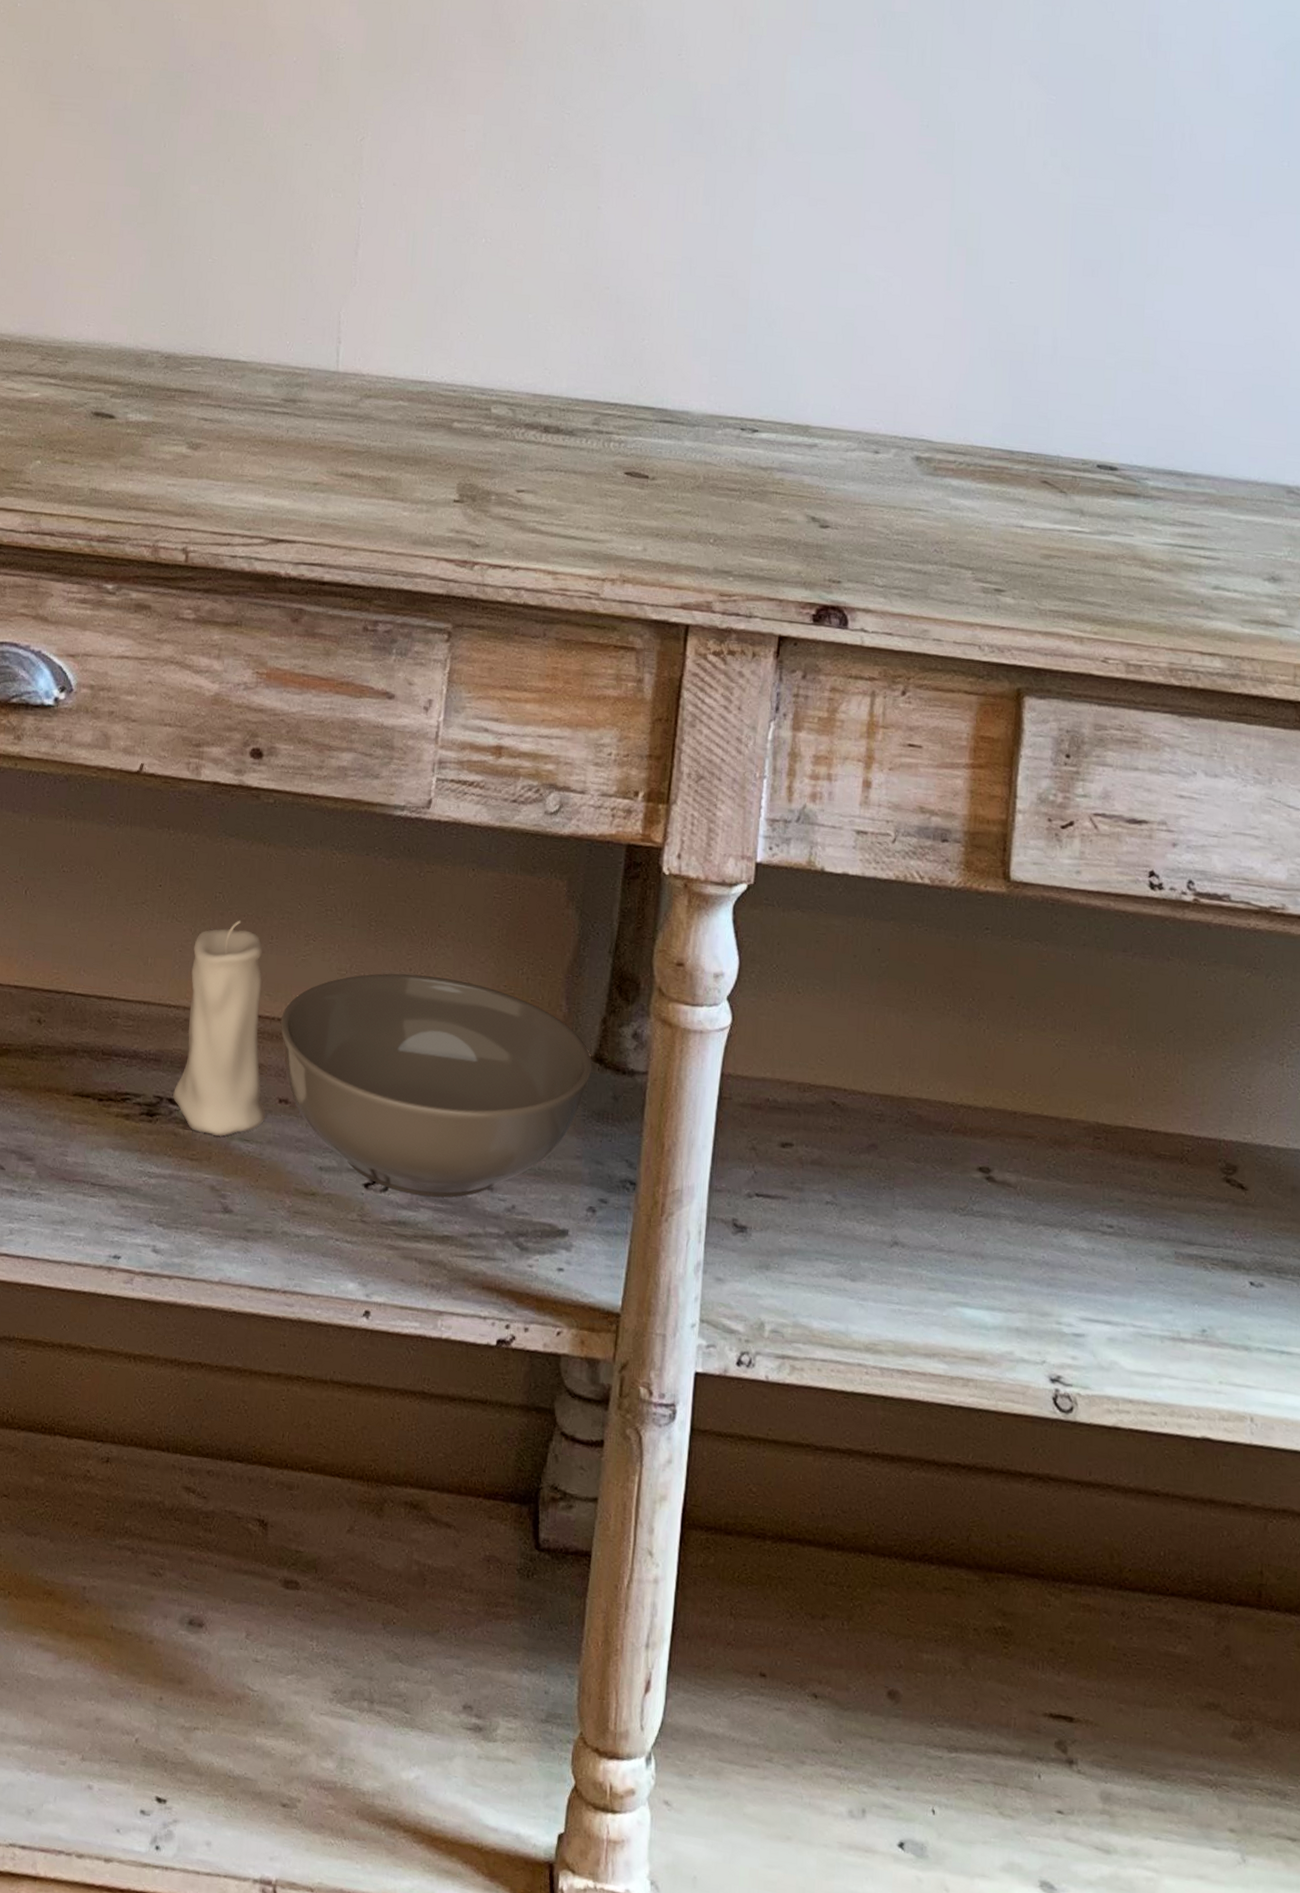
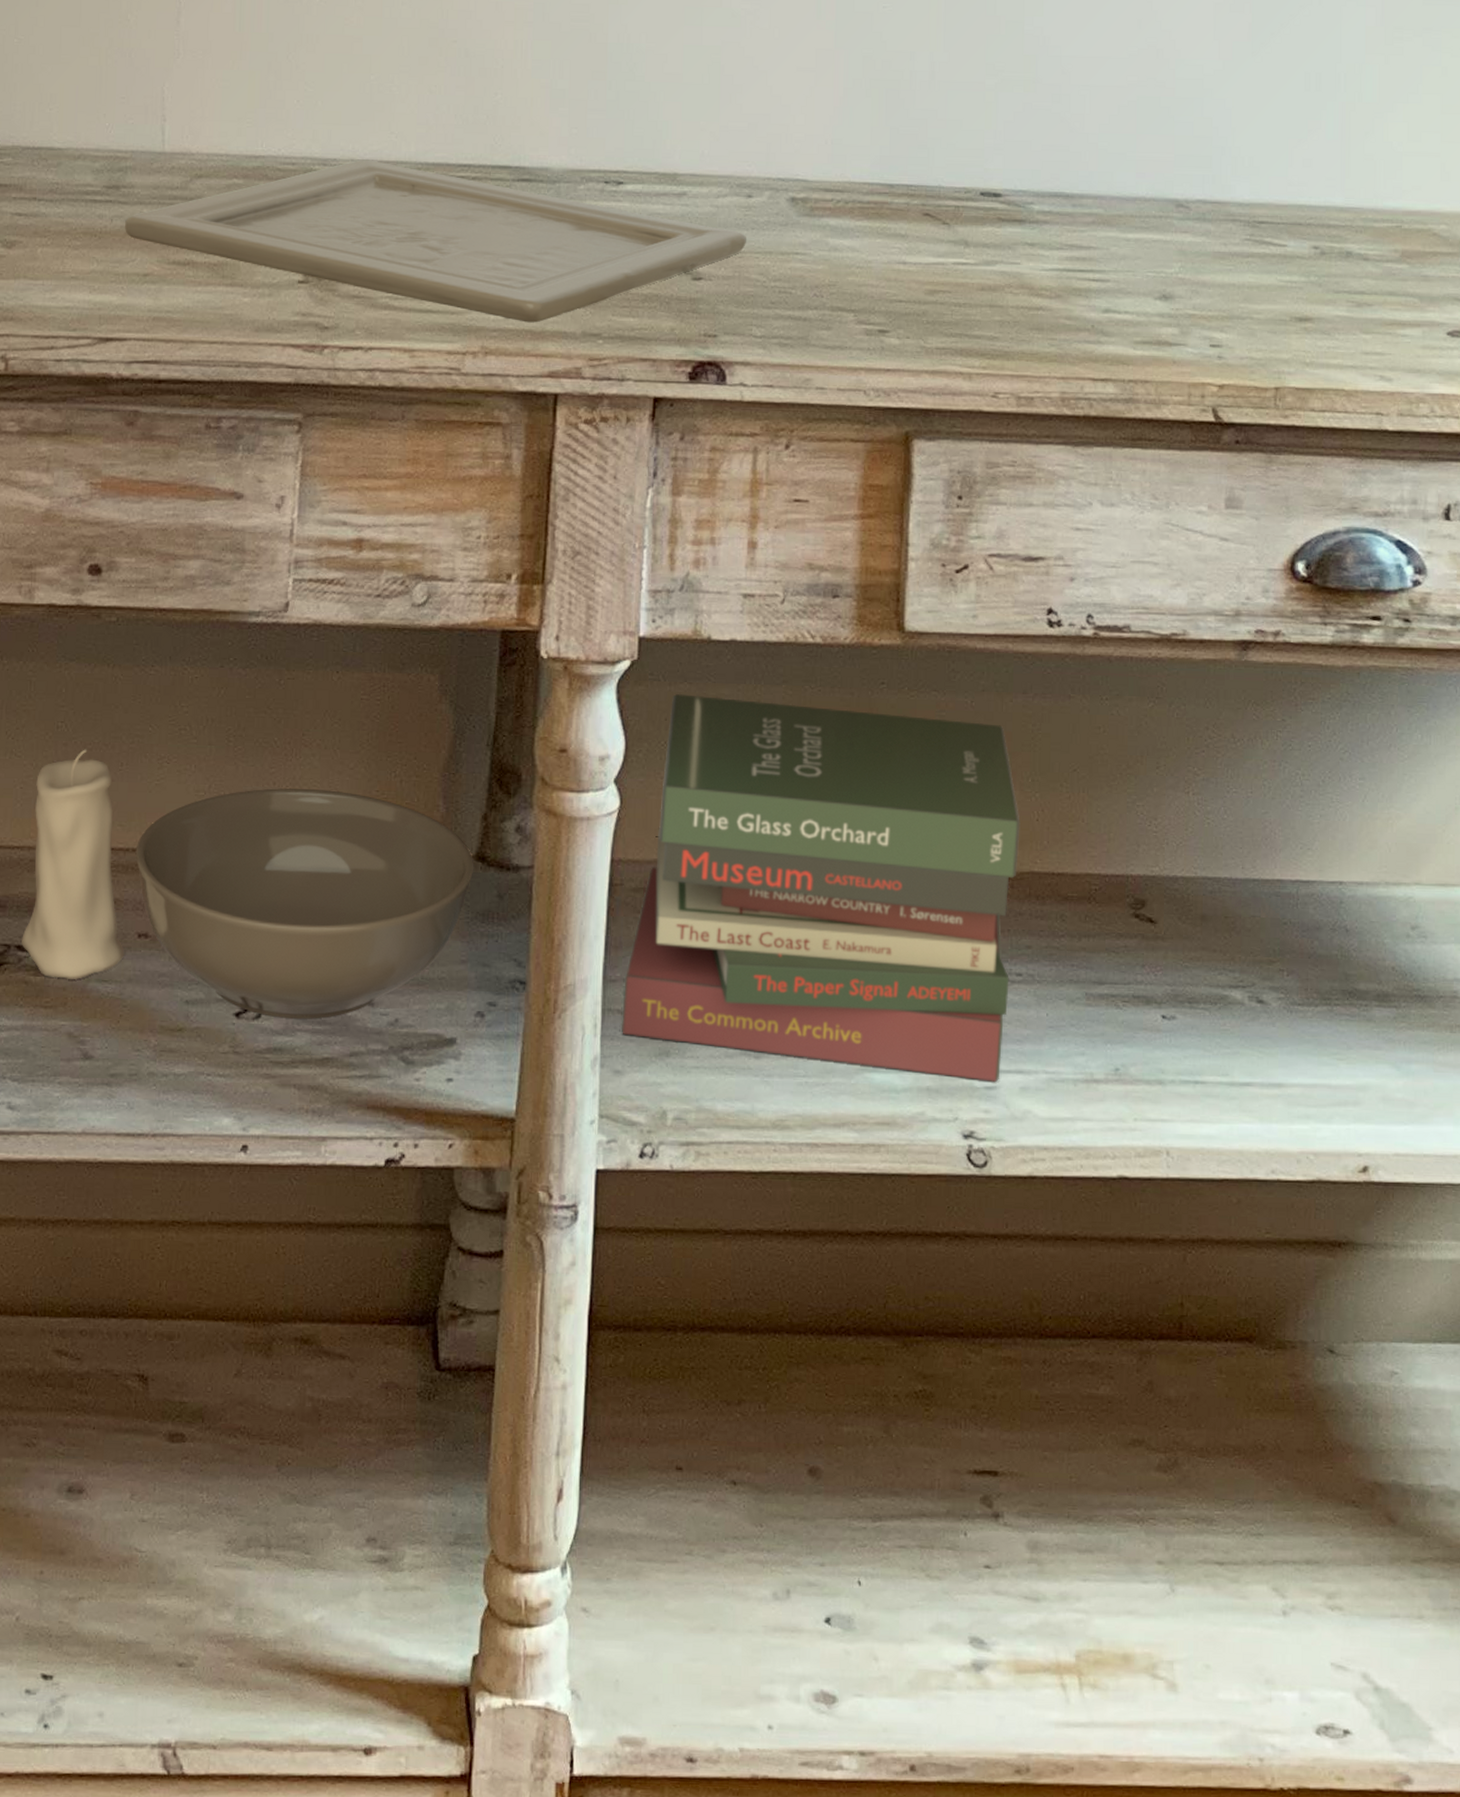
decorative tray: none [299,391,873,557] -> present [125,159,747,323]
books: none [725,920,1116,1330] -> present [622,693,1020,1082]

